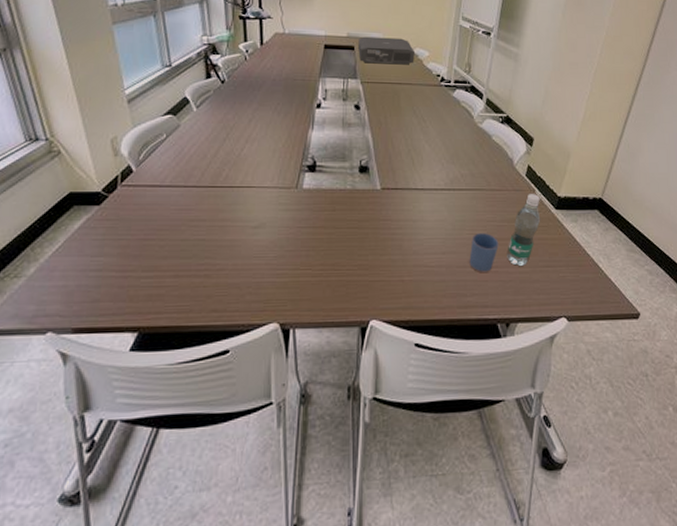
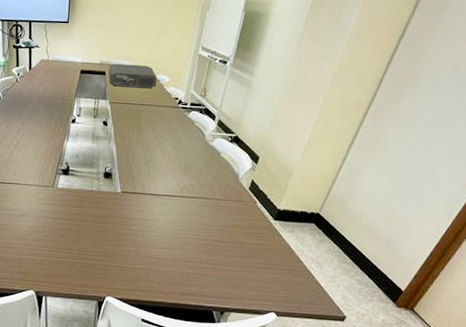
mug: present [469,233,499,272] -> none [192,235,220,268]
bottle: present [507,194,541,266] -> none [226,205,261,266]

